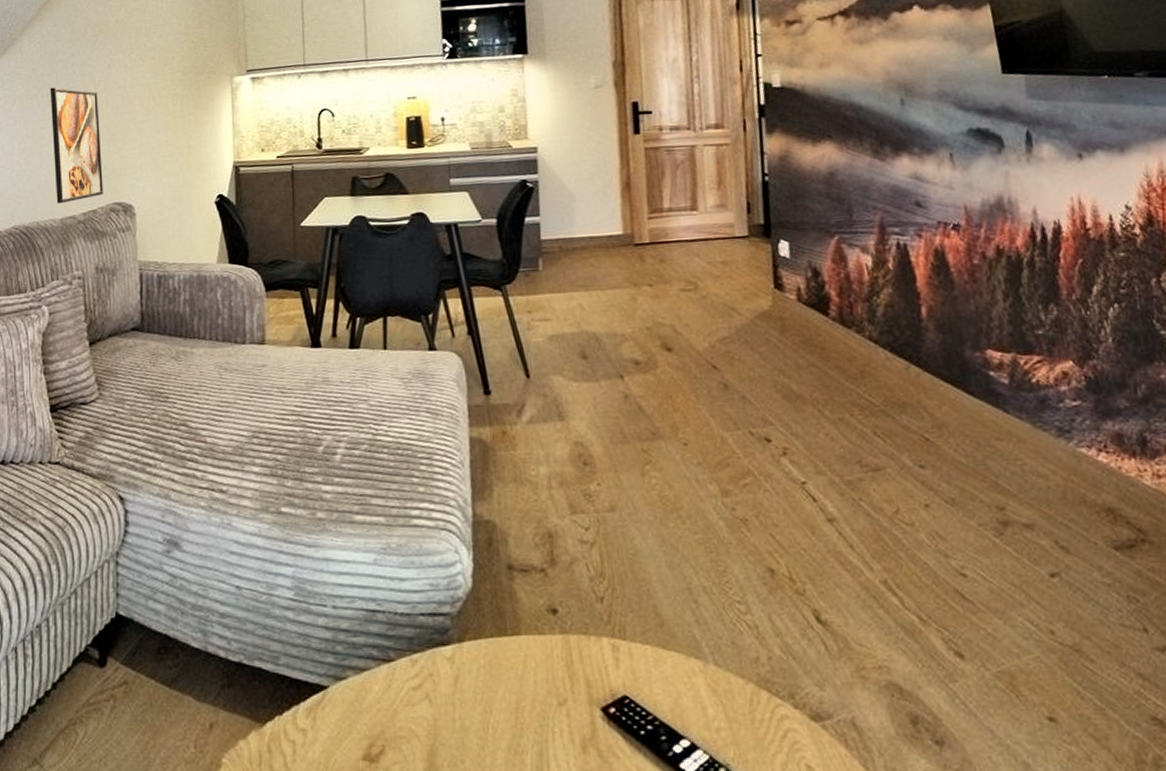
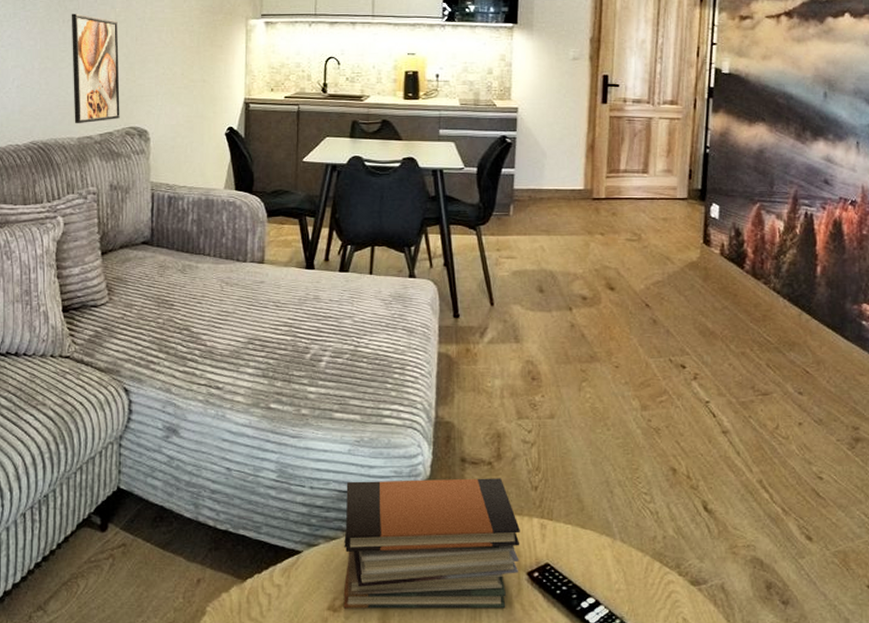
book stack: none [374,588,590,758] -> present [343,478,520,609]

